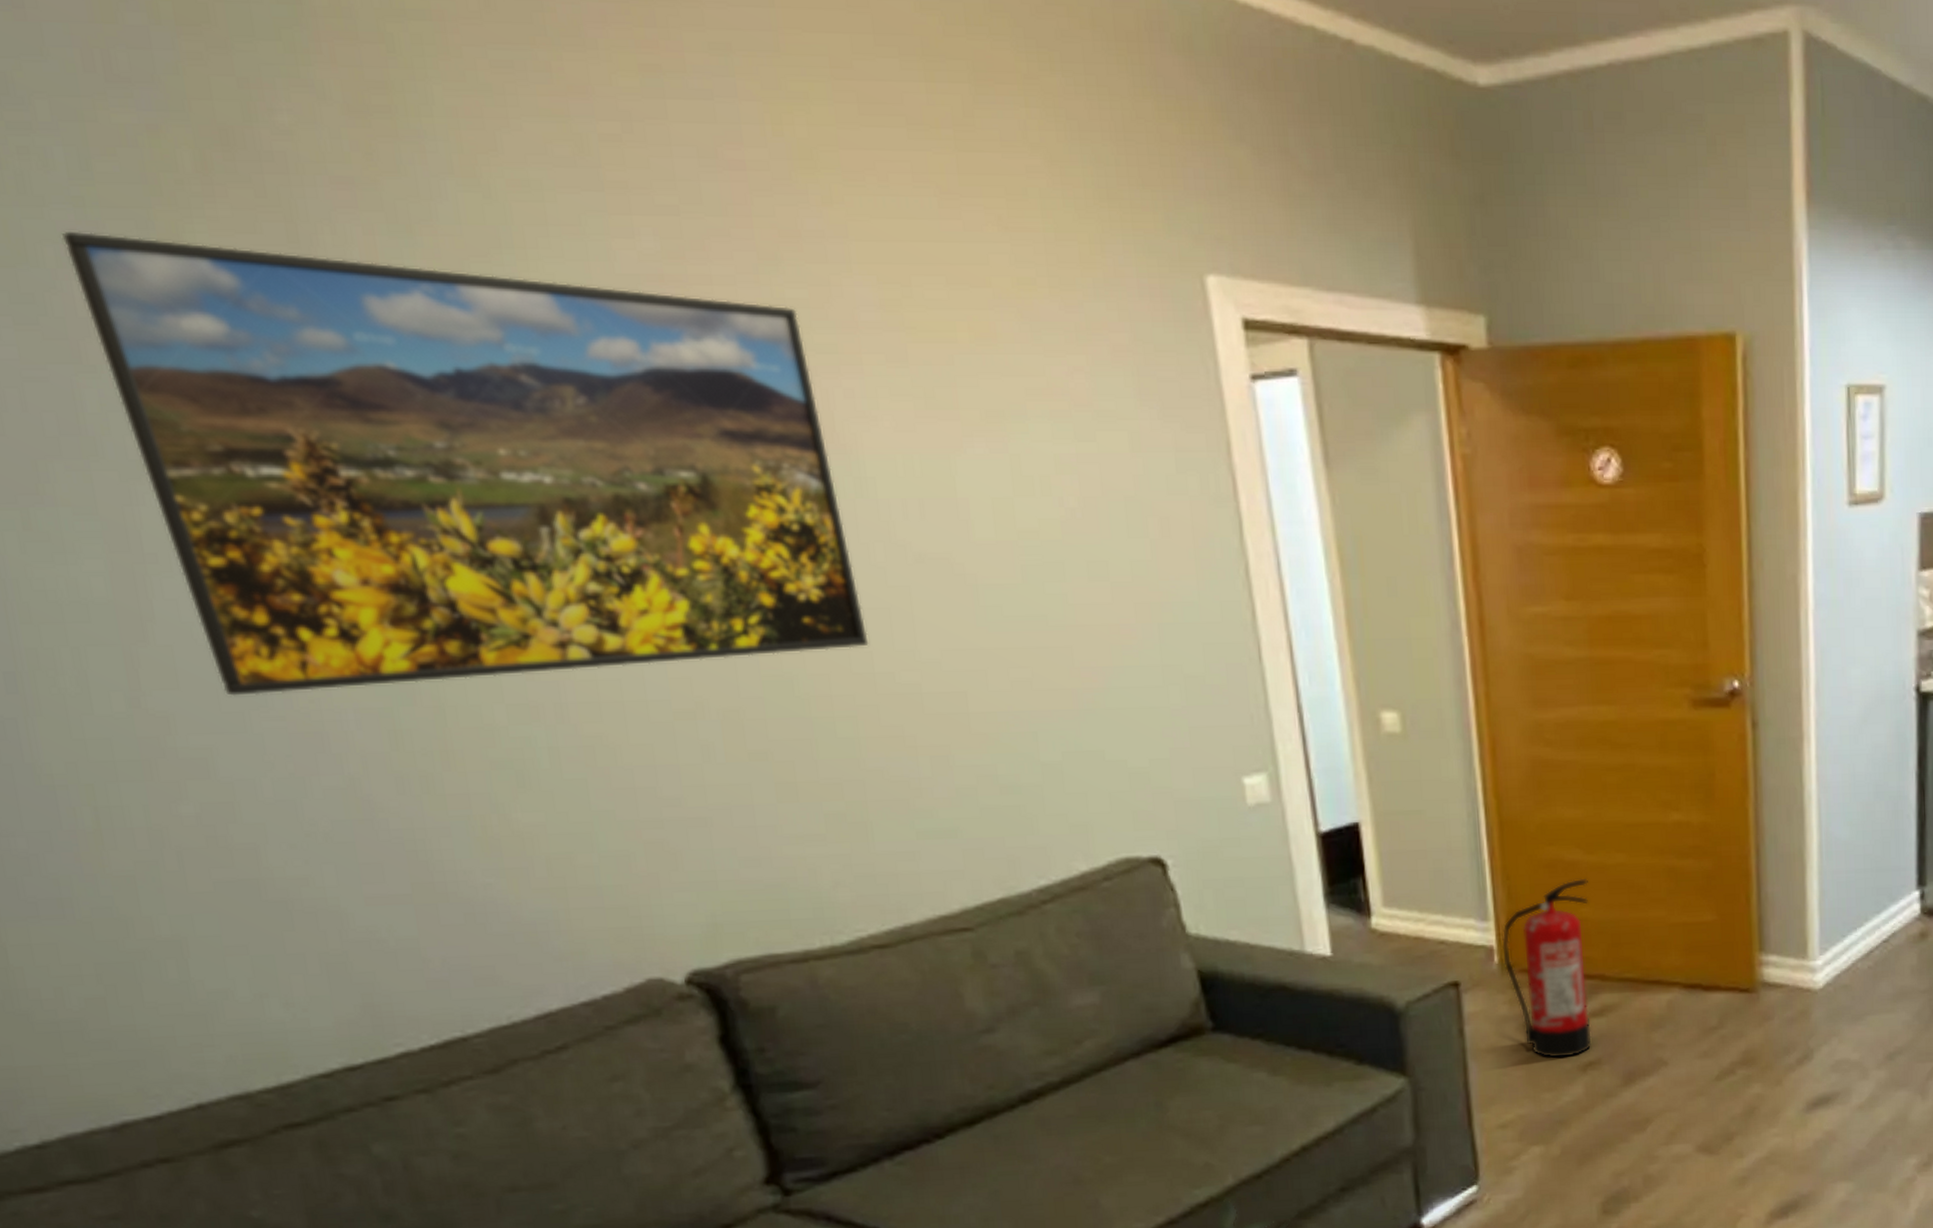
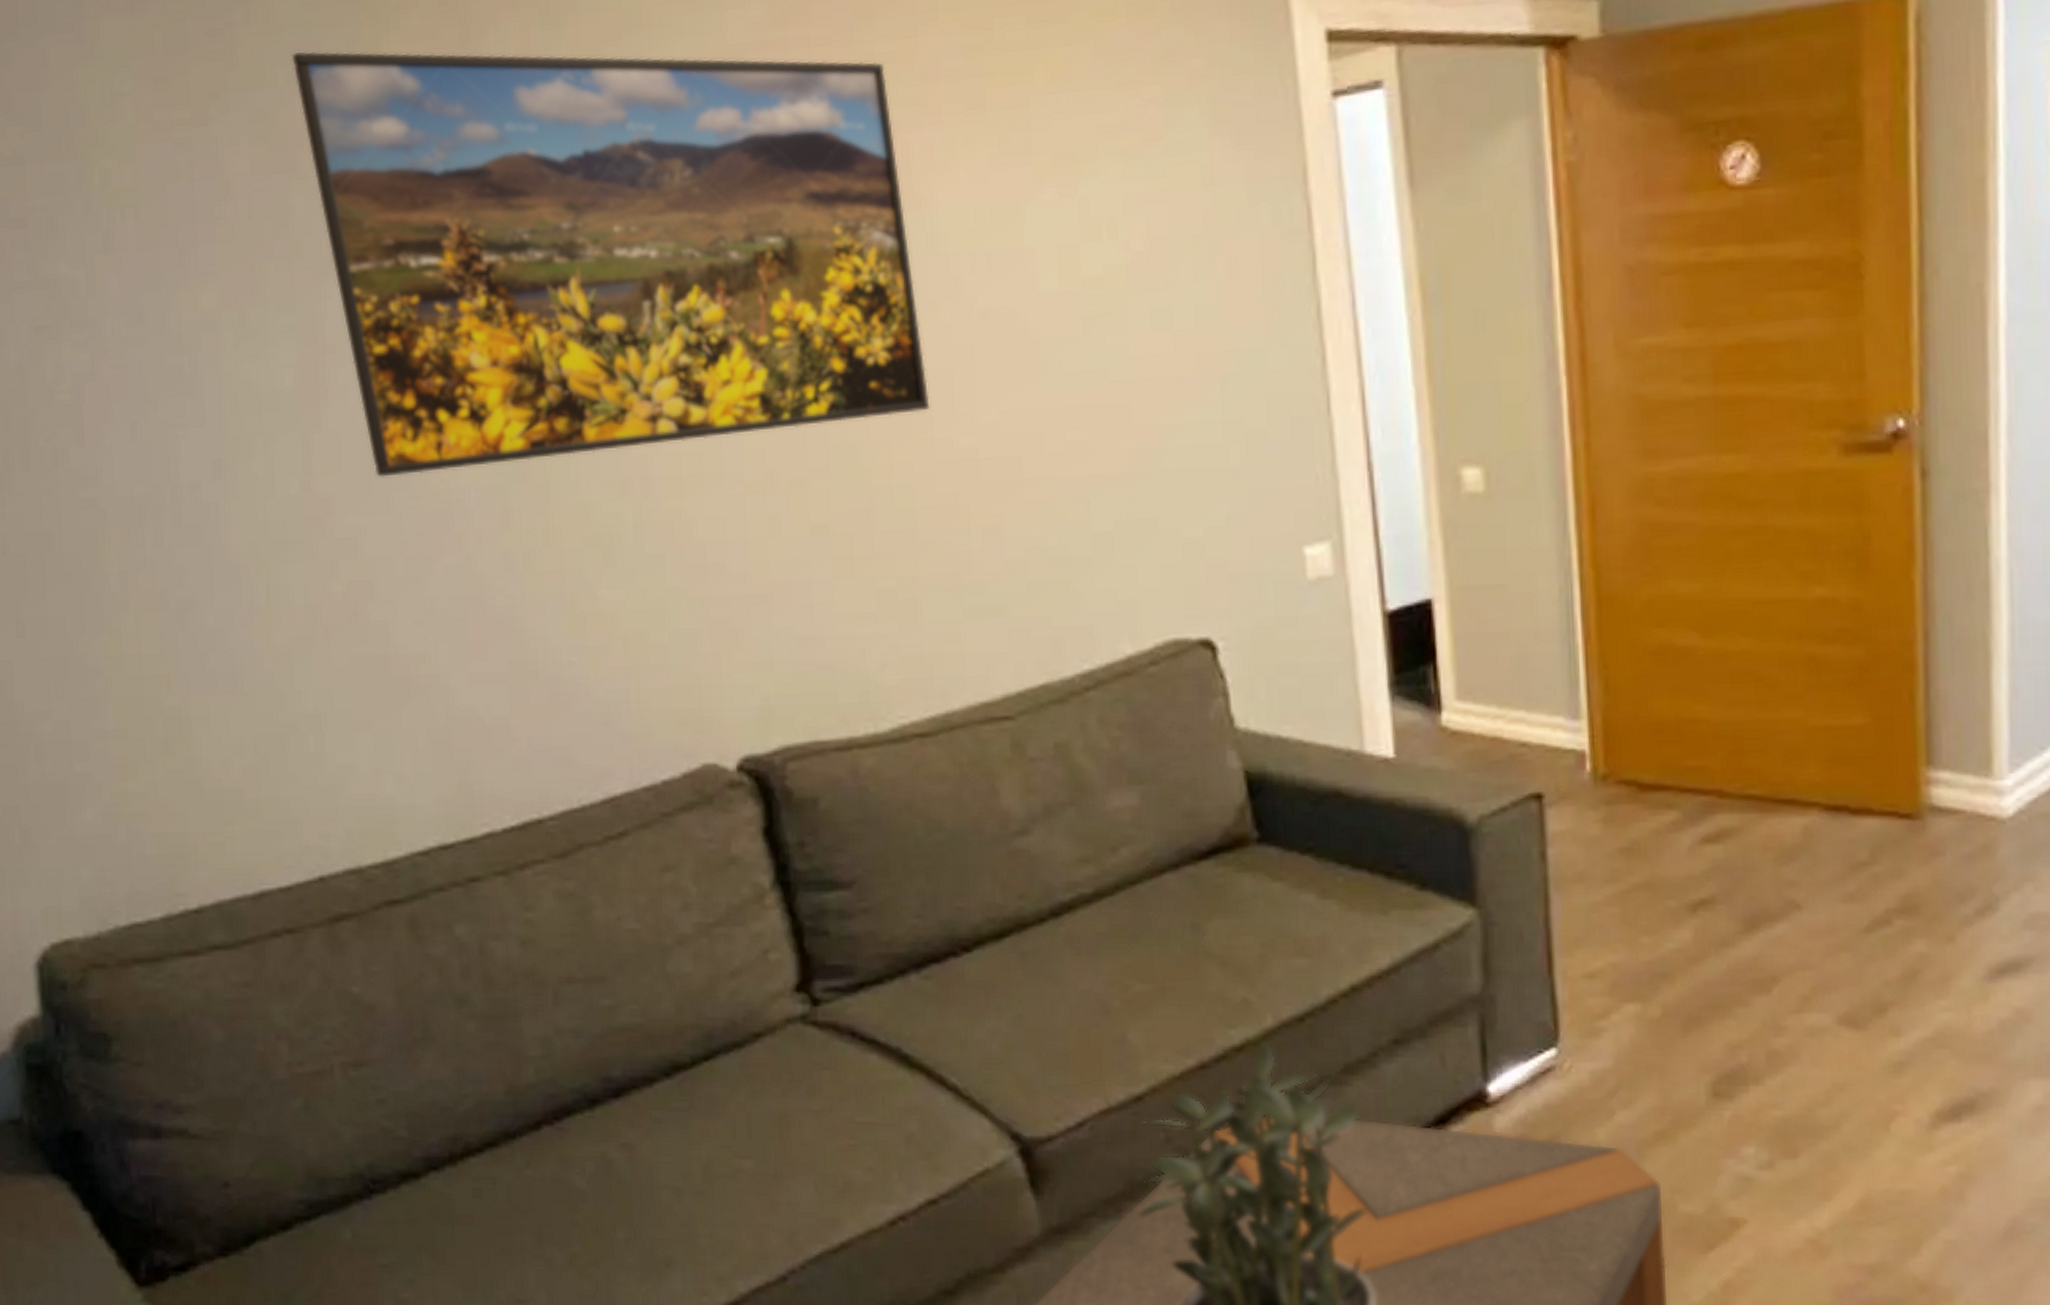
fire extinguisher: present [1501,878,1592,1059] -> none [1595,668,1705,894]

